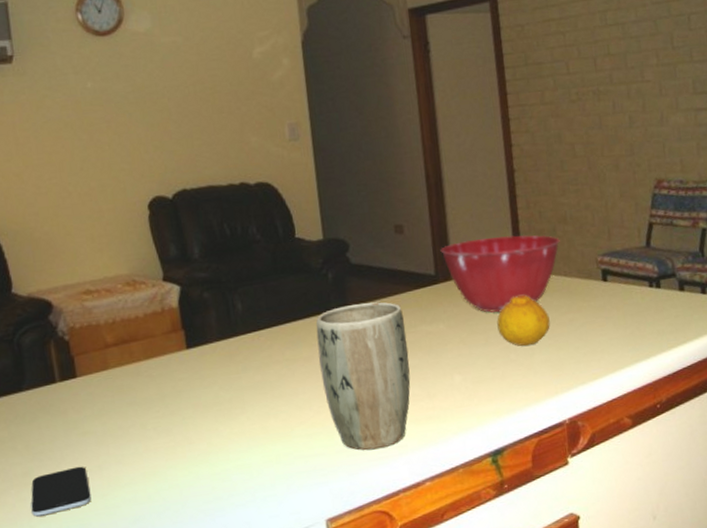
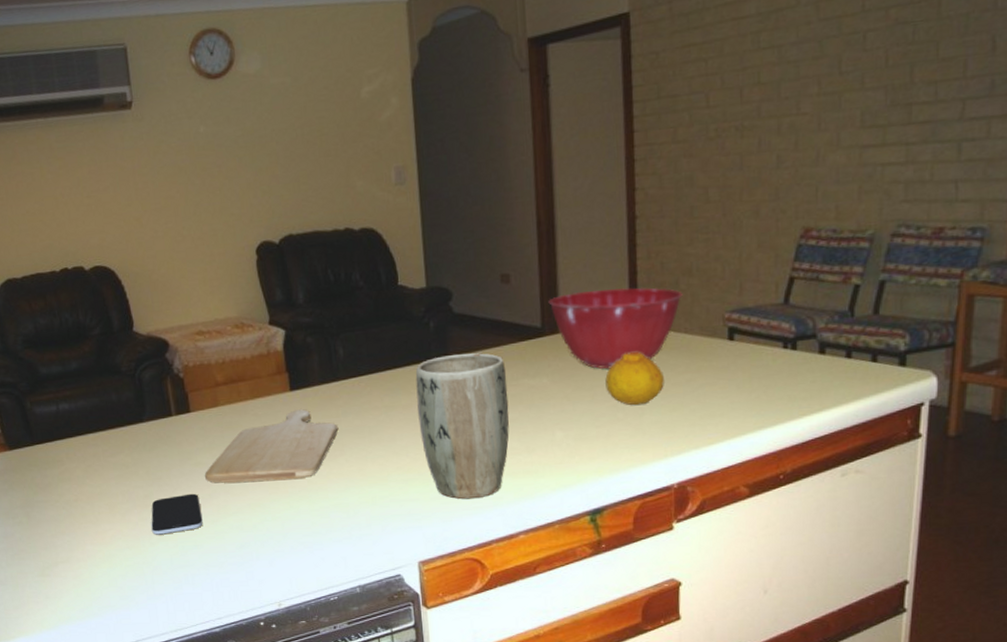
chopping board: none [92,367,238,453] -> present [204,409,338,483]

